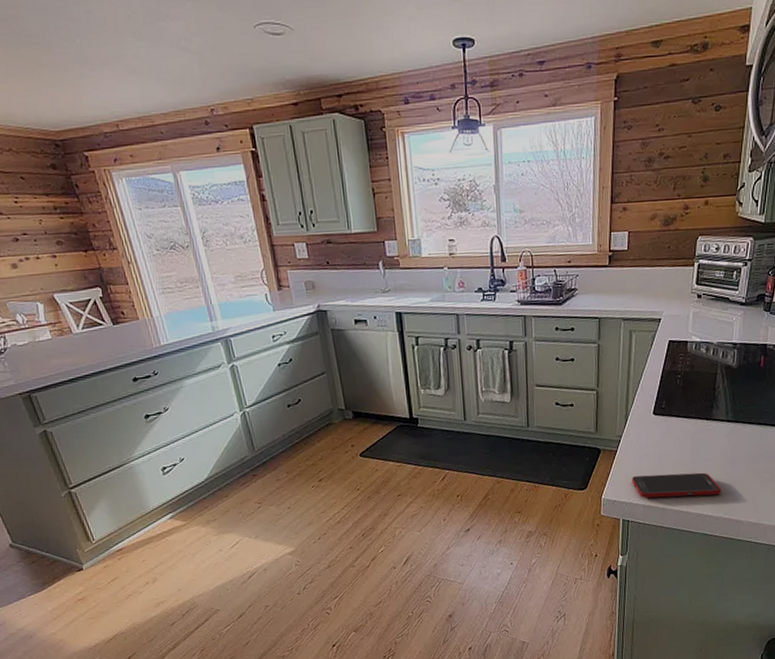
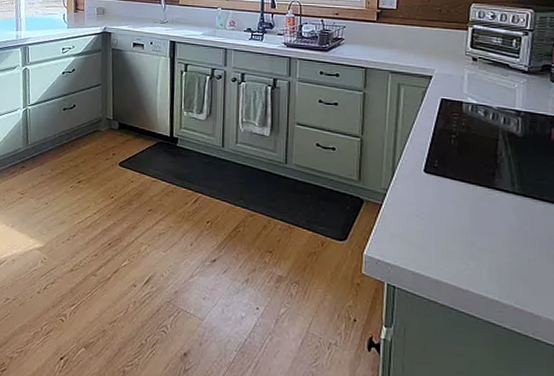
cell phone: present [632,472,722,498] -> none [399,236,511,277]

